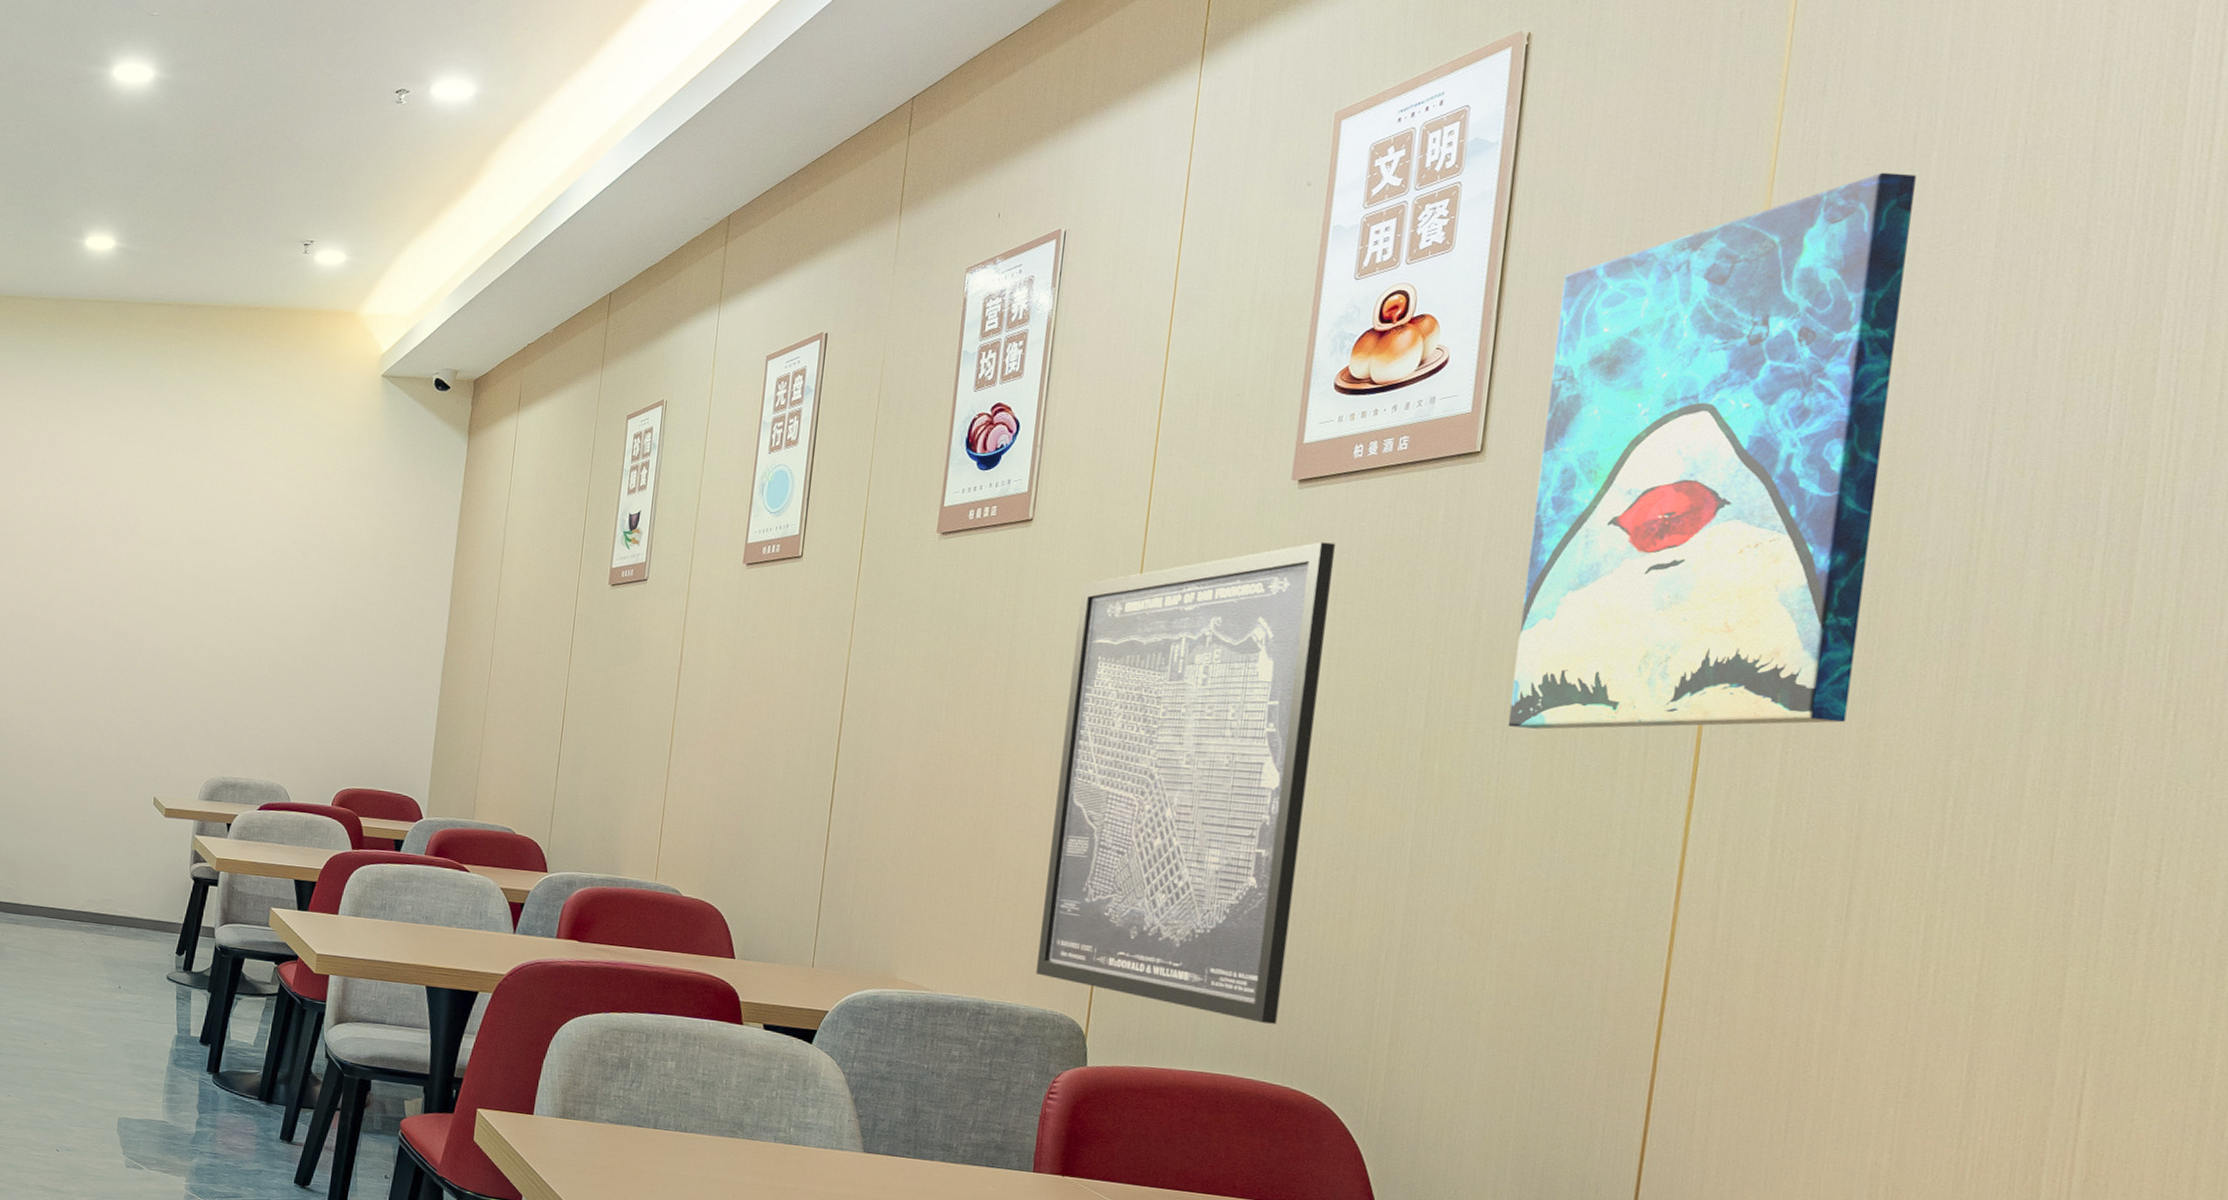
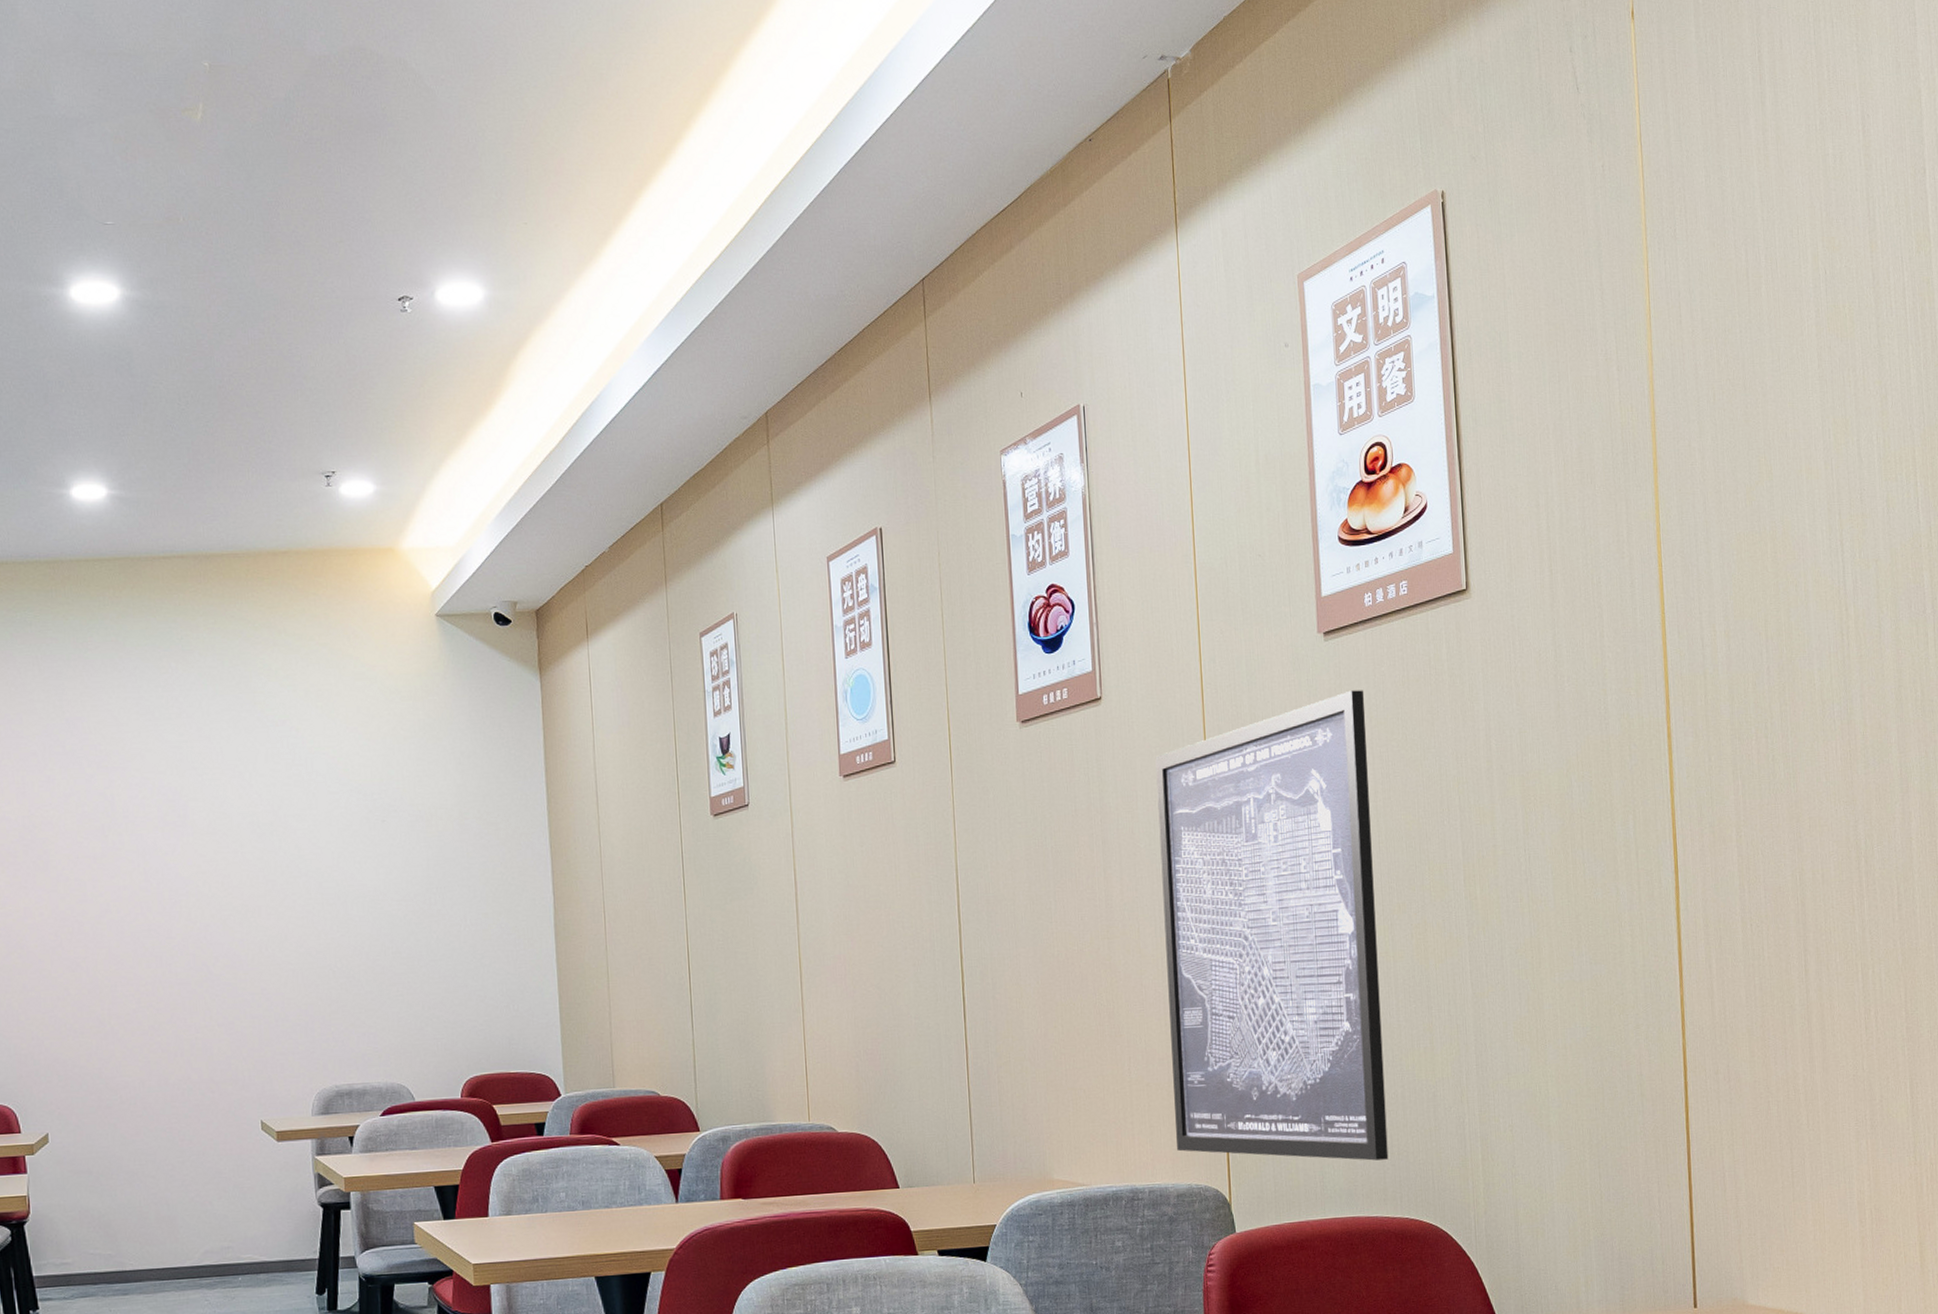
wall art: present [1508,172,1916,730] -> none [1506,306,1778,844]

